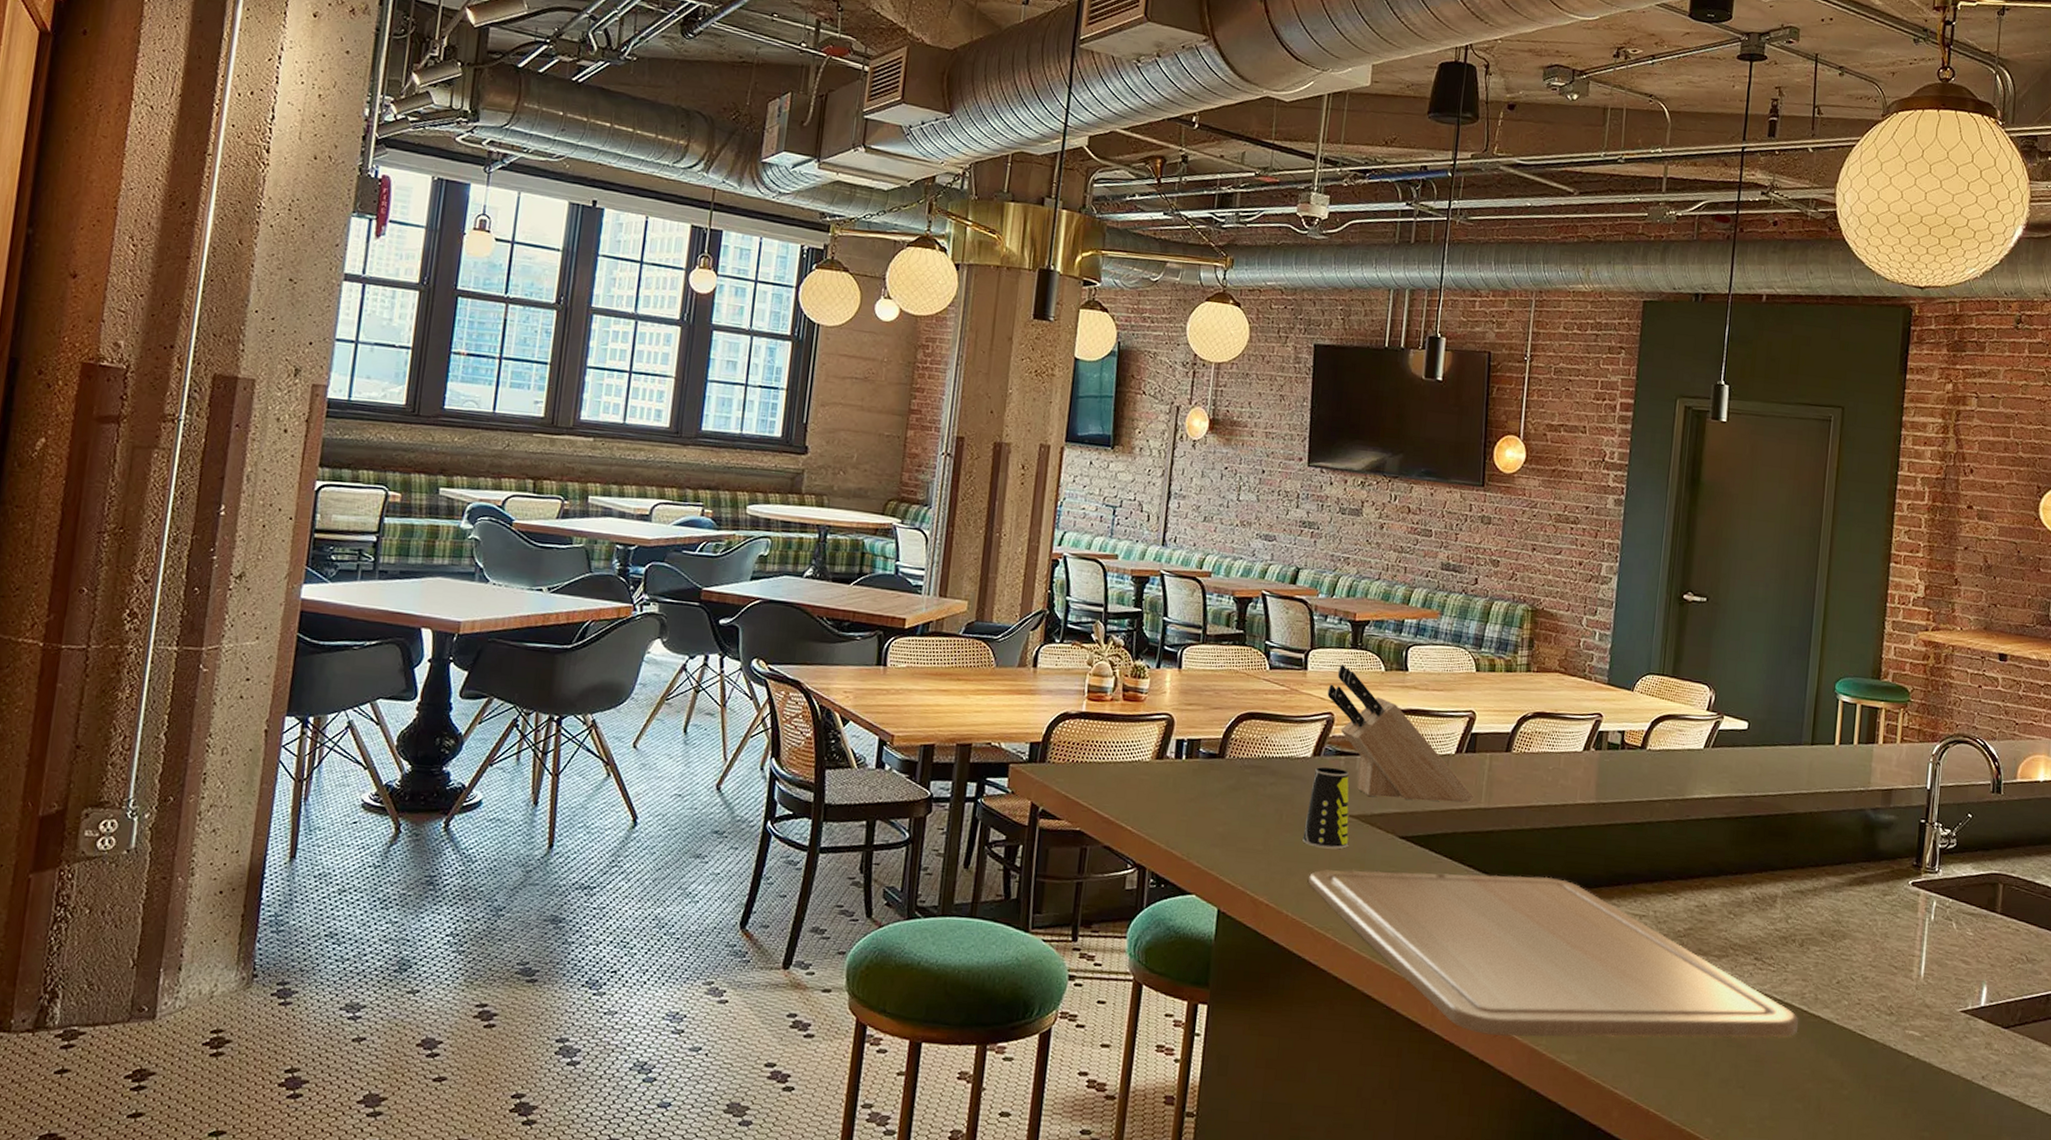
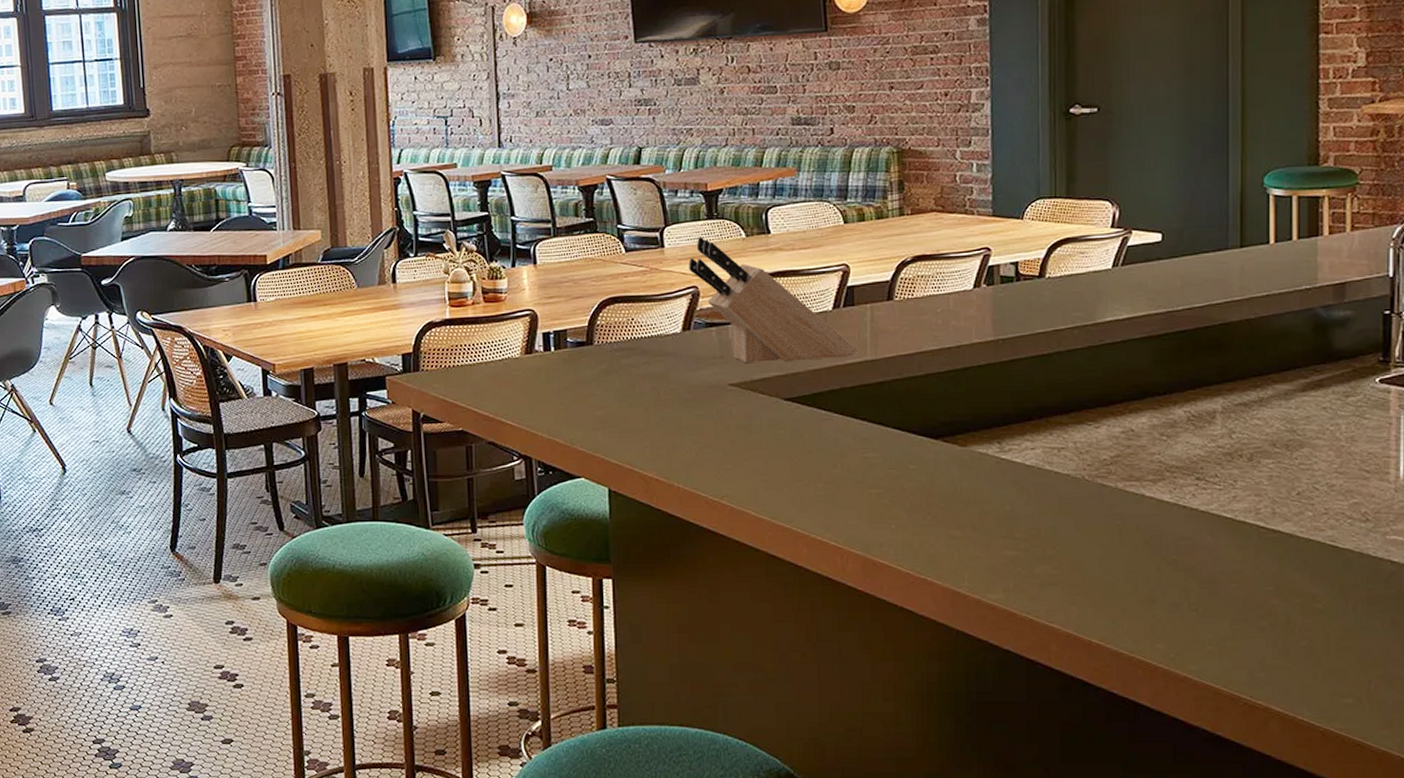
cup: present [1302,767,1349,849] -> none [684,339,731,419]
chopping board: present [1308,869,1798,1038] -> none [696,420,1254,583]

